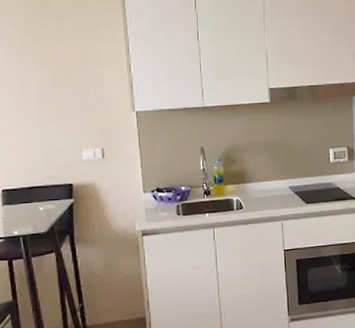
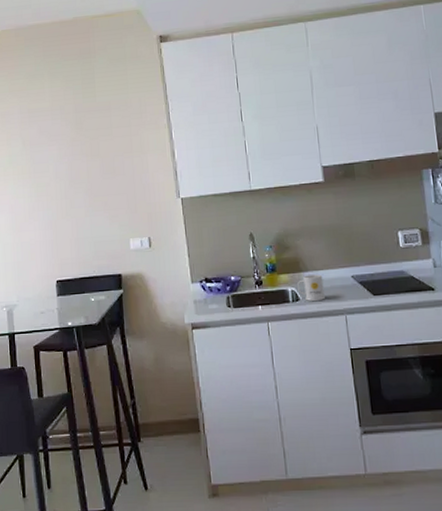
mug: none [242,185,266,209] -> present [297,274,326,301]

